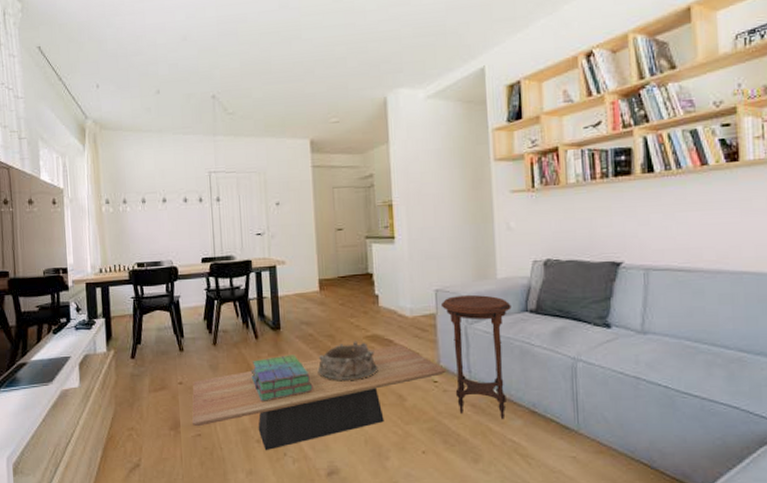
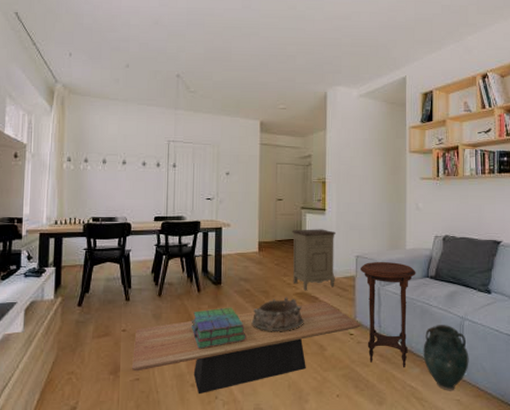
nightstand: none [356,260,412,333] -> present [291,229,335,291]
vase: none [525,368,586,447] -> present [423,325,469,391]

